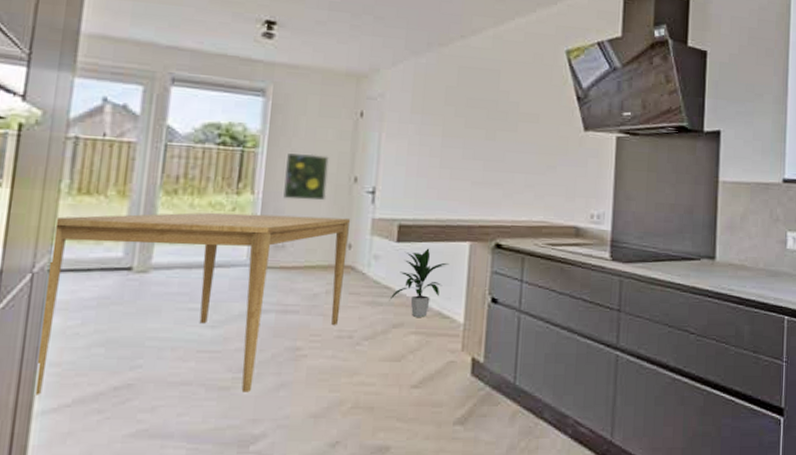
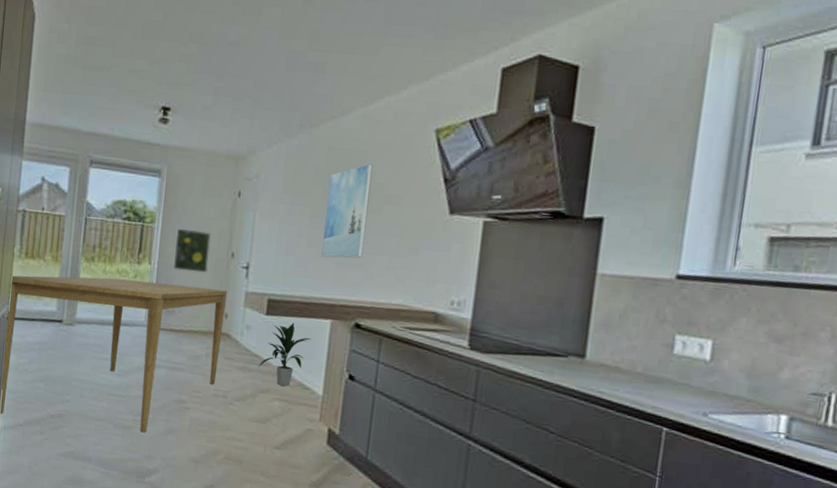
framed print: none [456,82,506,178] -> present [321,163,373,259]

